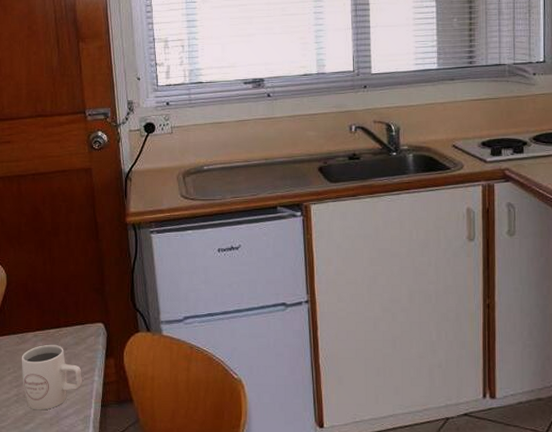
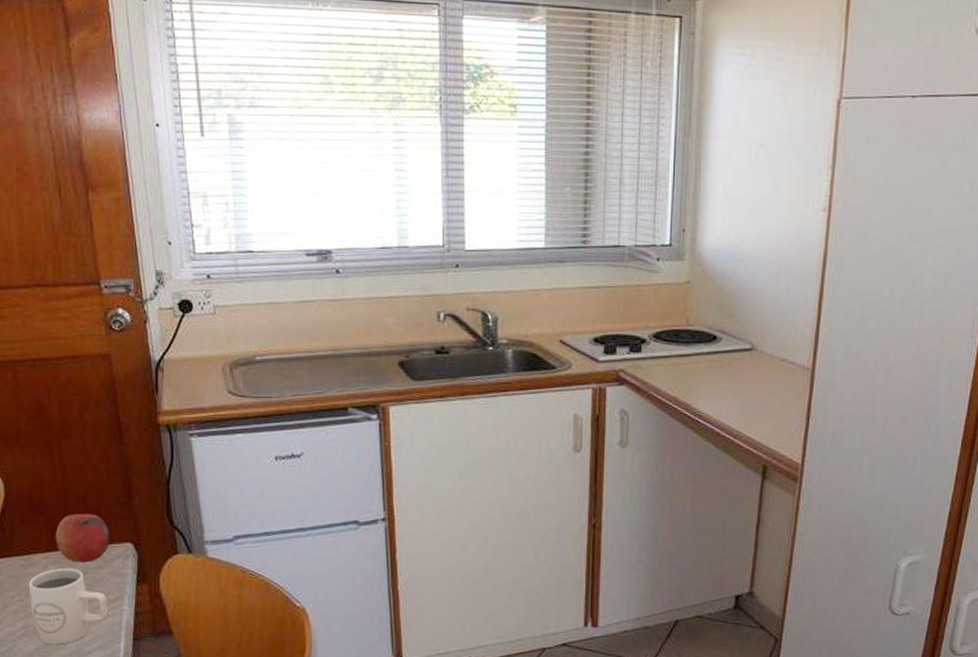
fruit: none [43,299,85,340] -> present [55,514,110,562]

